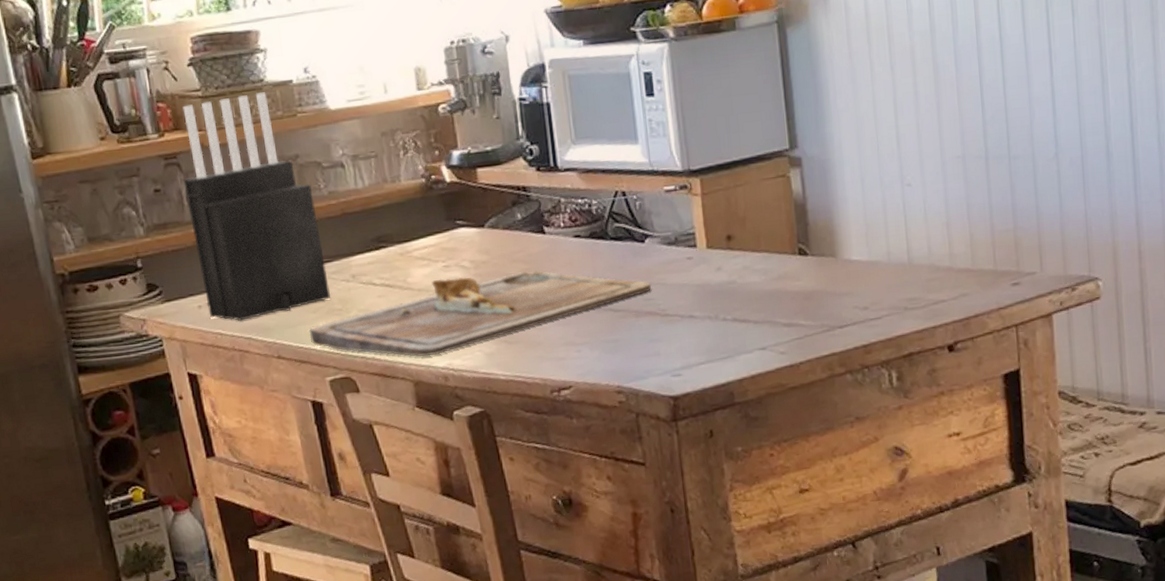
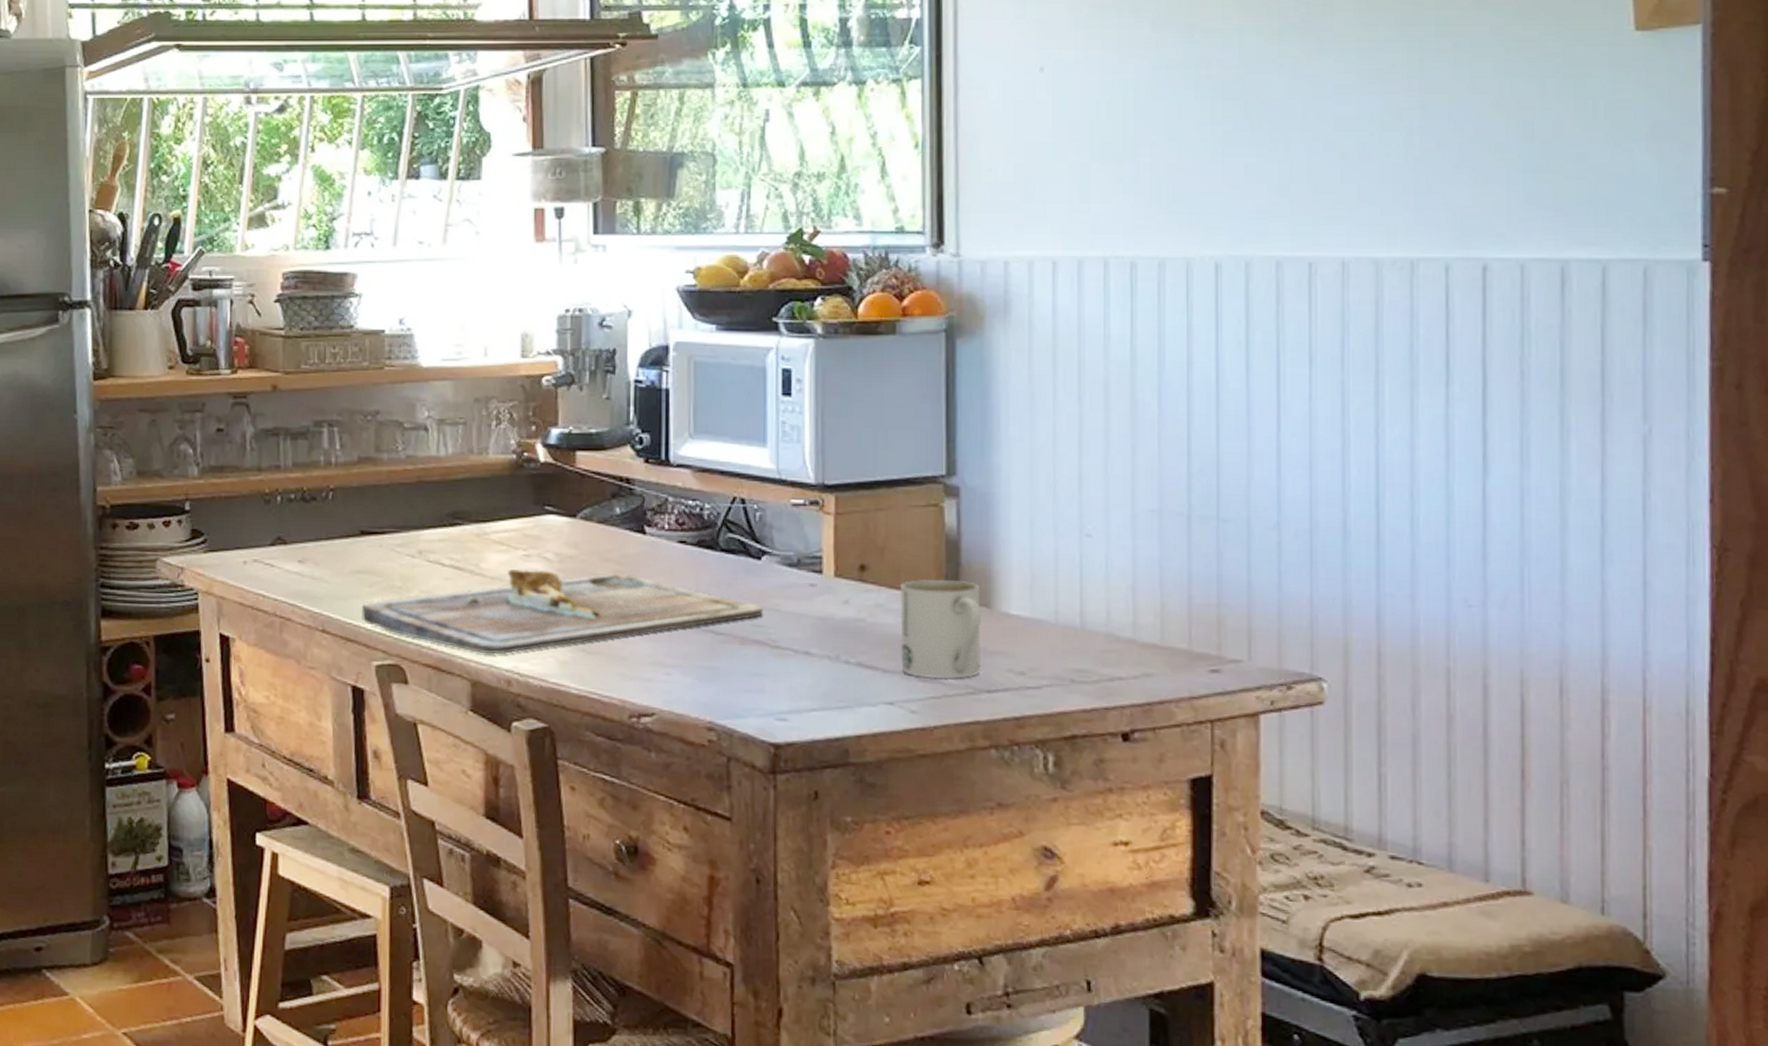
knife block: present [182,92,331,322] -> none [249,339,392,585]
mug: none [761,237,833,324] -> present [900,579,982,679]

